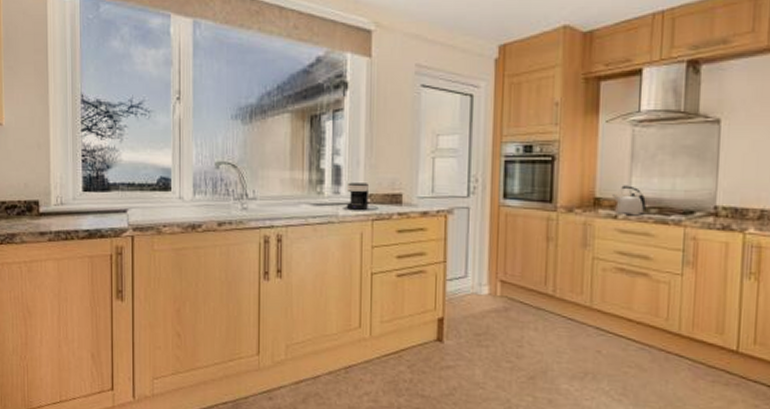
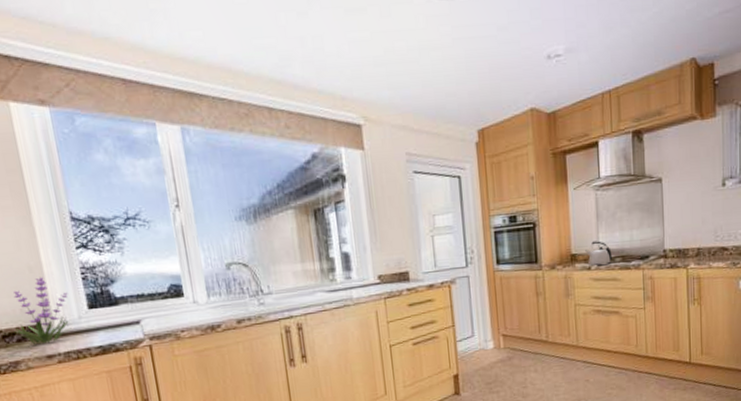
plant: none [16,154,67,221] -> present [13,277,72,345]
coffee maker: present [343,182,378,211] -> none [356,265,389,293]

